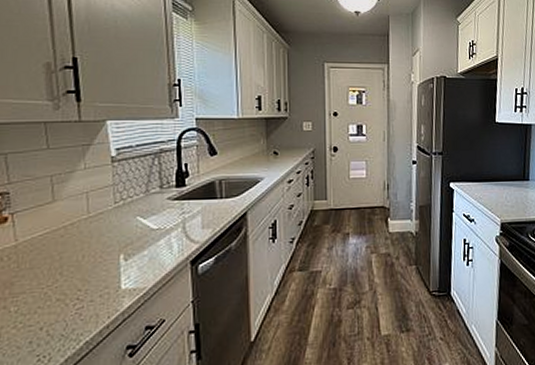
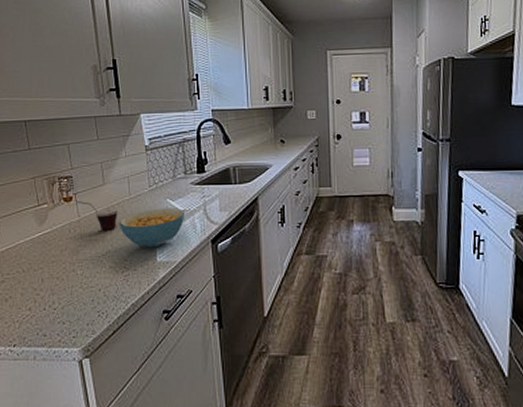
cup: none [15,222,71,256] -> present [77,201,117,230]
cereal bowl: none [71,226,158,274] -> present [118,207,184,248]

